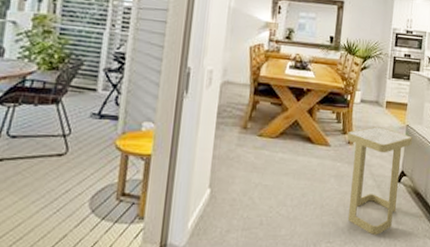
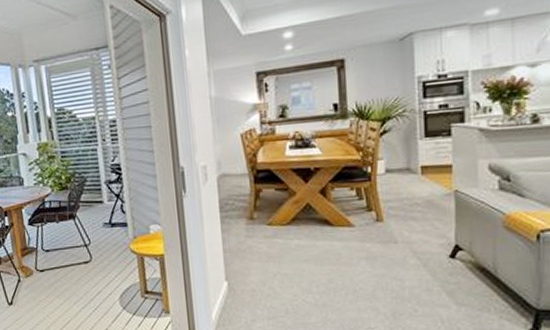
side table: present [347,126,412,235] -> none [374,197,466,319]

